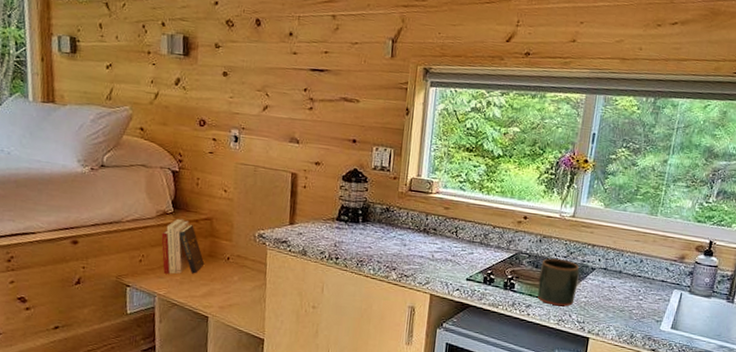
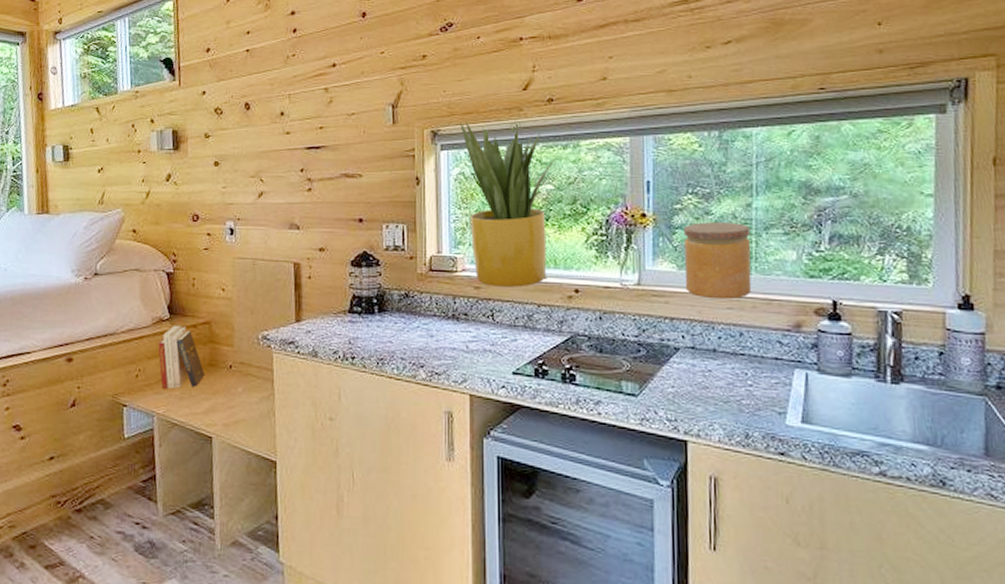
planter: none [446,61,526,211] -> present [460,113,557,287]
mug: present [537,258,580,307] -> none [605,339,659,401]
jar: none [608,171,663,234] -> present [684,222,752,300]

